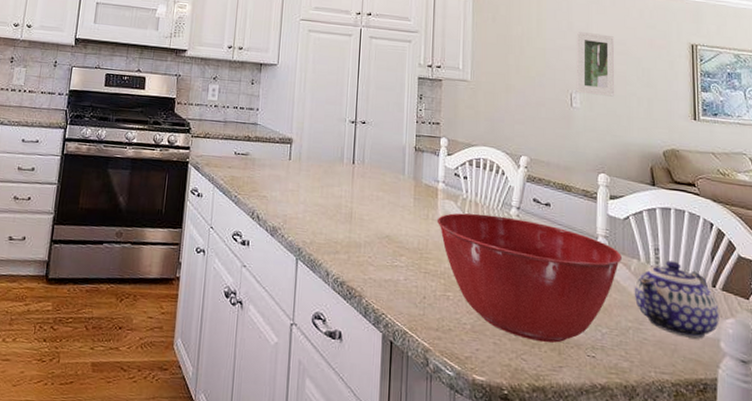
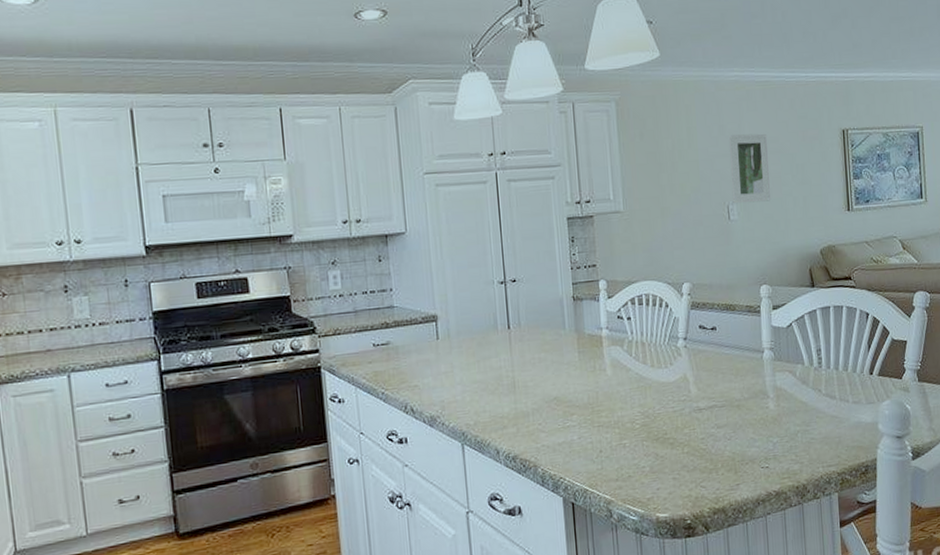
mixing bowl: present [436,213,622,343] -> none [604,349,787,467]
teapot: present [634,260,719,339] -> none [800,358,877,428]

